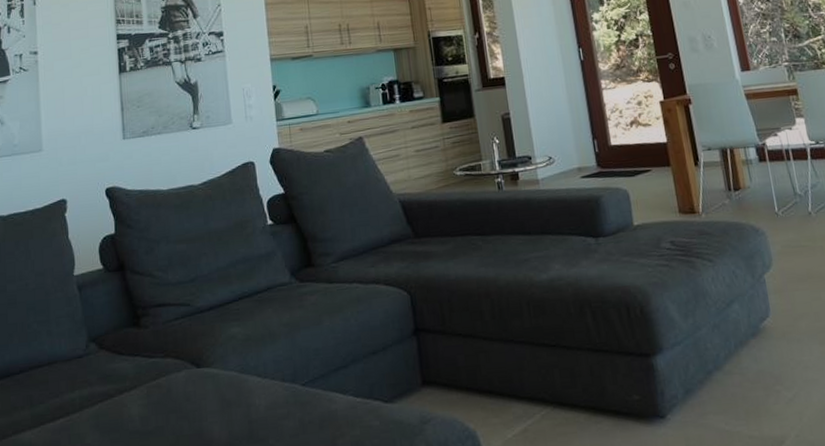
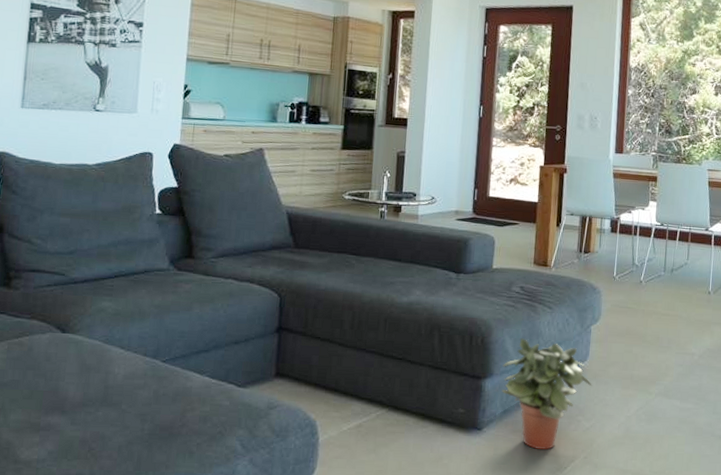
potted plant: none [672,301,783,433] -> present [502,338,592,449]

